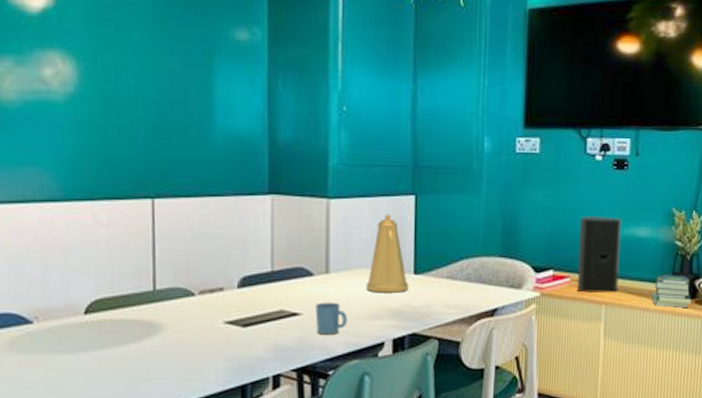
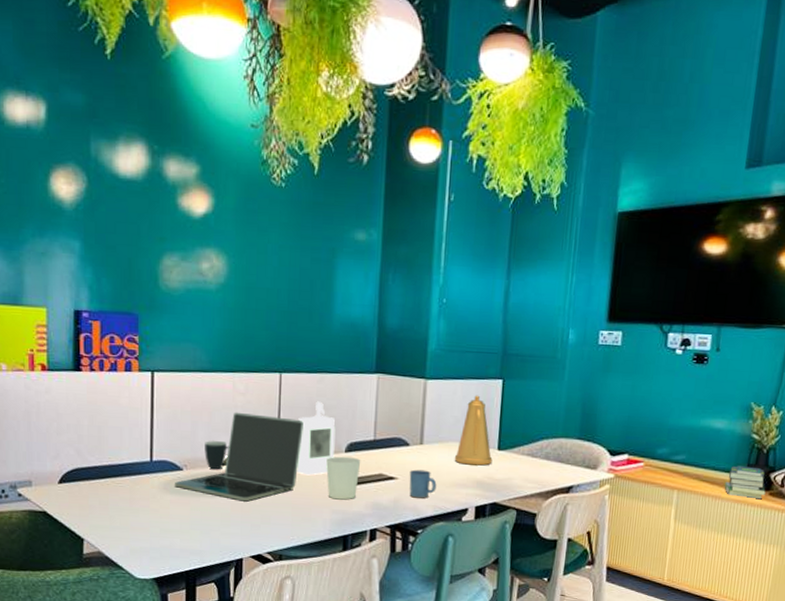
laptop: none [23,248,186,355] -> present [175,412,305,502]
mug: none [60,285,92,320] -> present [205,441,229,470]
tissue box: none [178,230,225,318] -> present [297,401,336,476]
dixie cup: none [214,293,258,344] -> present [325,456,361,500]
speaker: present [576,216,622,293] -> none [650,406,699,479]

